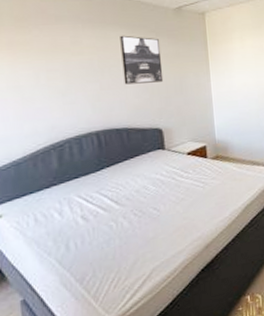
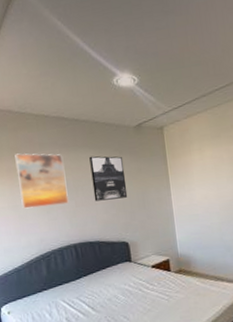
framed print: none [20,24,92,91] -> present [14,153,69,209]

